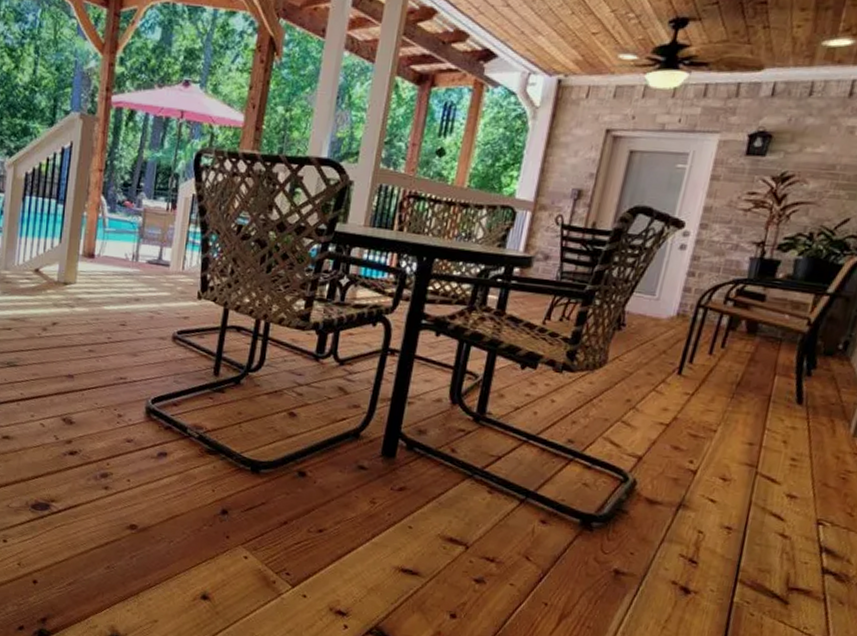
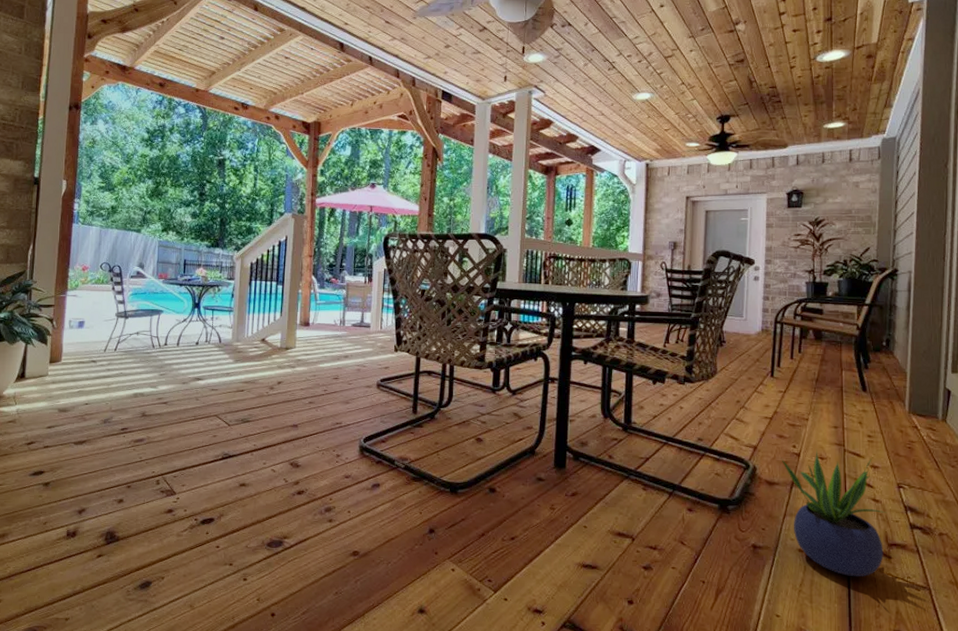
potted plant: none [669,468,795,621] -> present [781,449,886,577]

